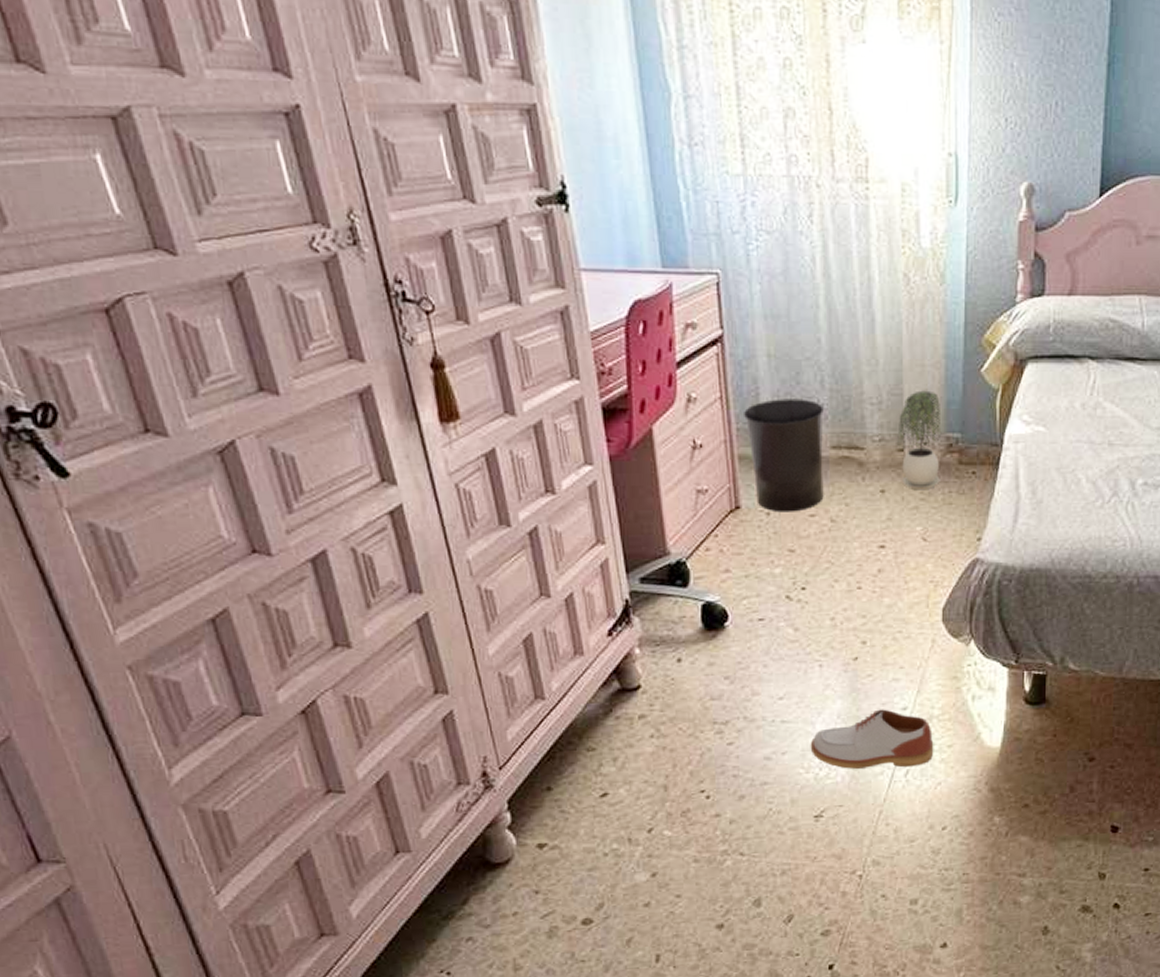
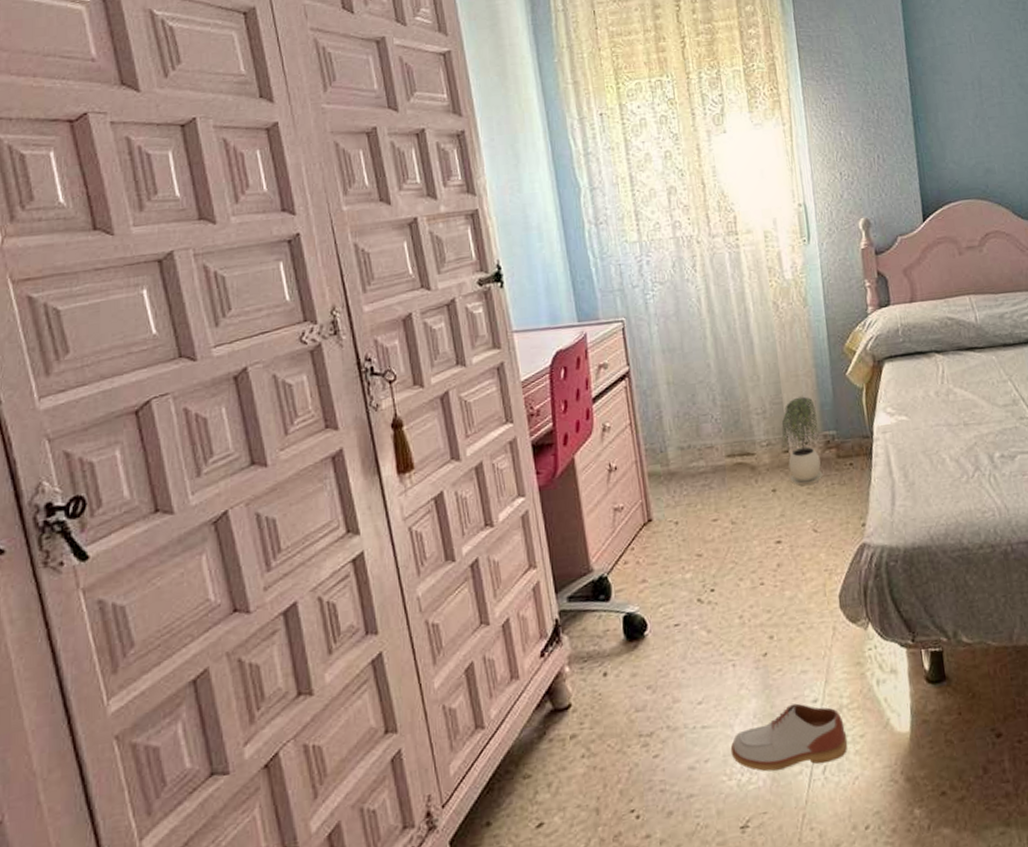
waste bin: present [744,399,824,512] -> none [650,416,724,521]

